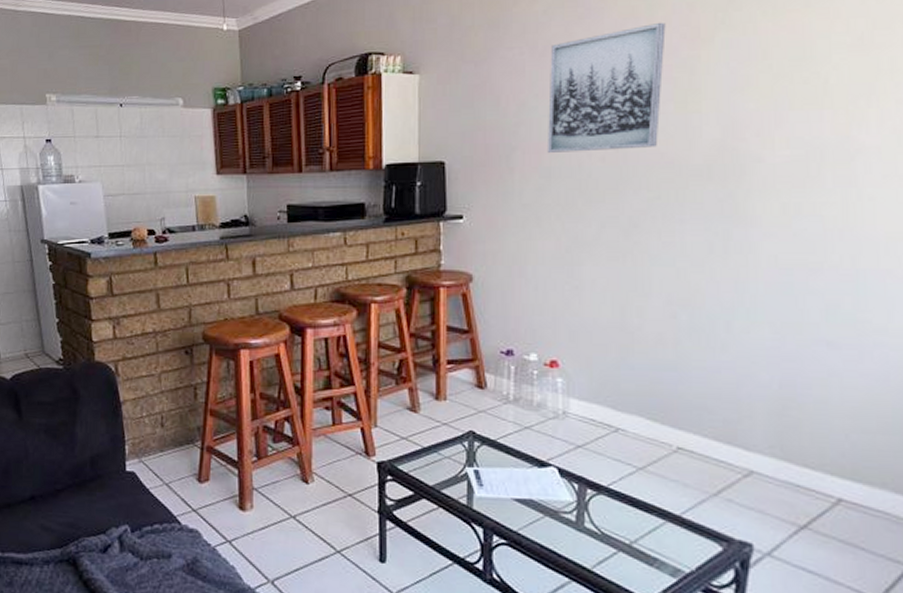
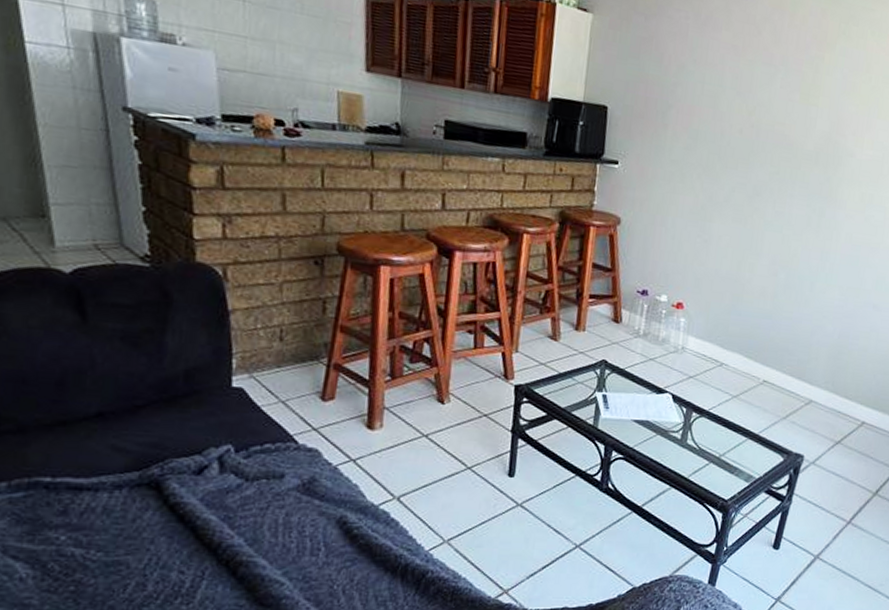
wall art: present [546,22,666,153] -> none [697,16,803,129]

